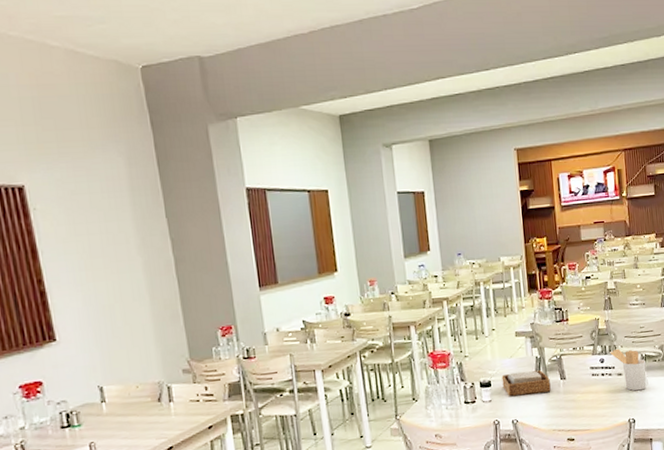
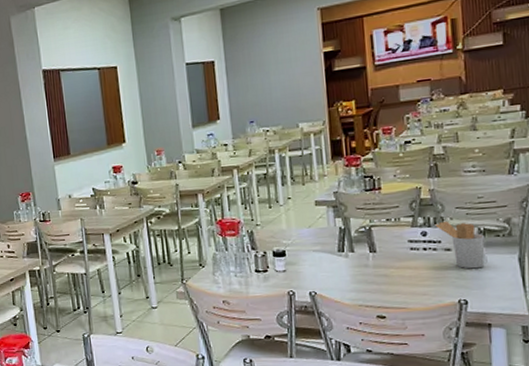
napkin holder: present [501,370,551,397] -> none [298,241,357,268]

